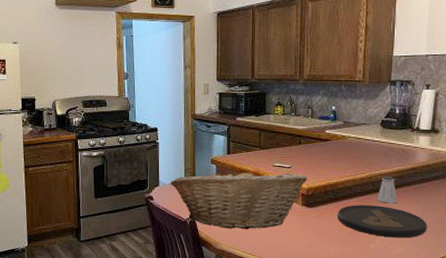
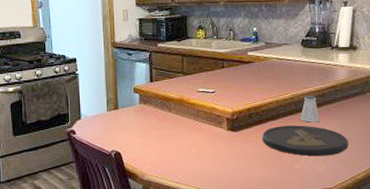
fruit basket: present [170,167,307,230] -> none [92,95,232,159]

